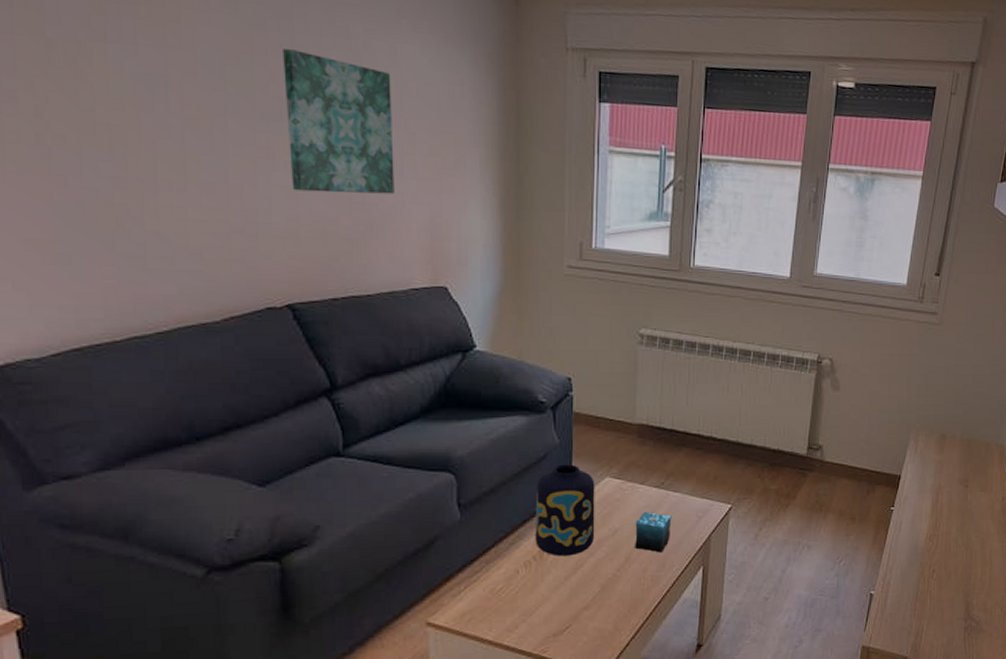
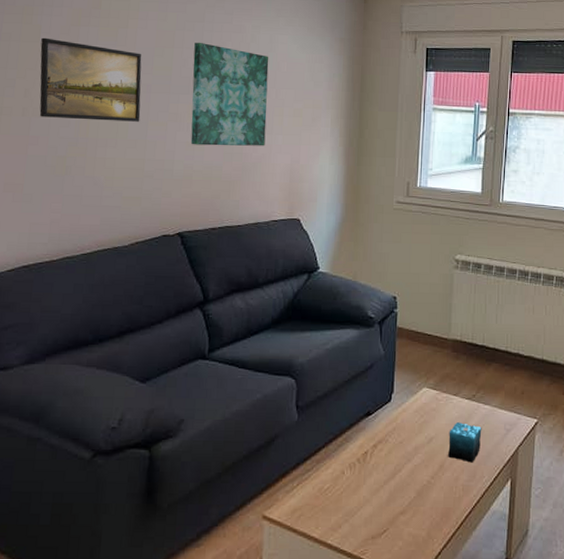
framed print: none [47,29,216,158] -> present [39,37,142,122]
vase: present [535,464,595,556] -> none [360,374,414,460]

